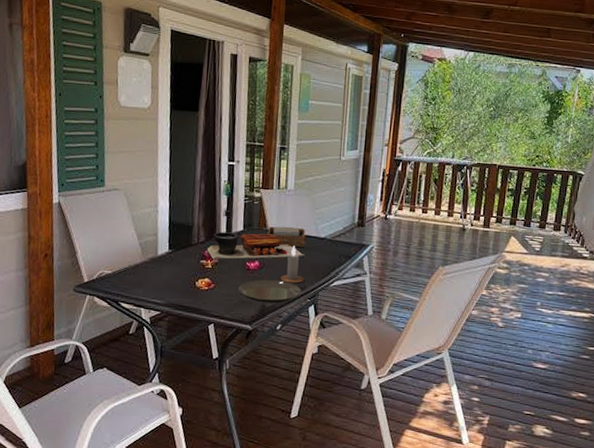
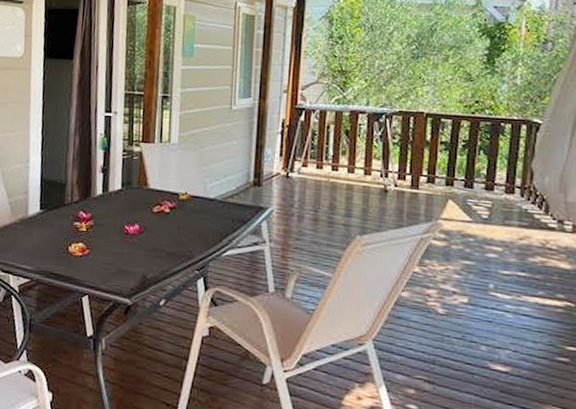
food platter: present [206,232,305,260] -> none [80,190,192,222]
plate: present [238,279,301,303] -> none [115,245,188,274]
napkin holder: present [267,226,306,248] -> none [148,185,192,210]
candle: present [280,245,305,284] -> none [163,207,192,252]

